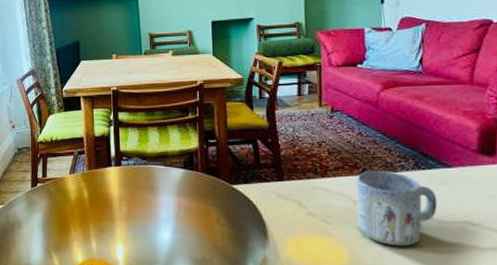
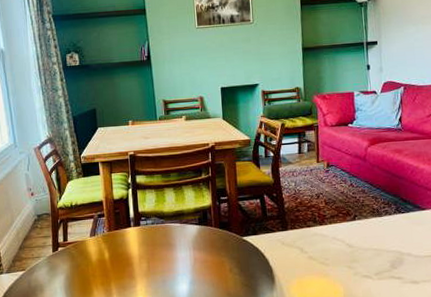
mug: present [356,171,438,247] -> none [349,216,415,281]

